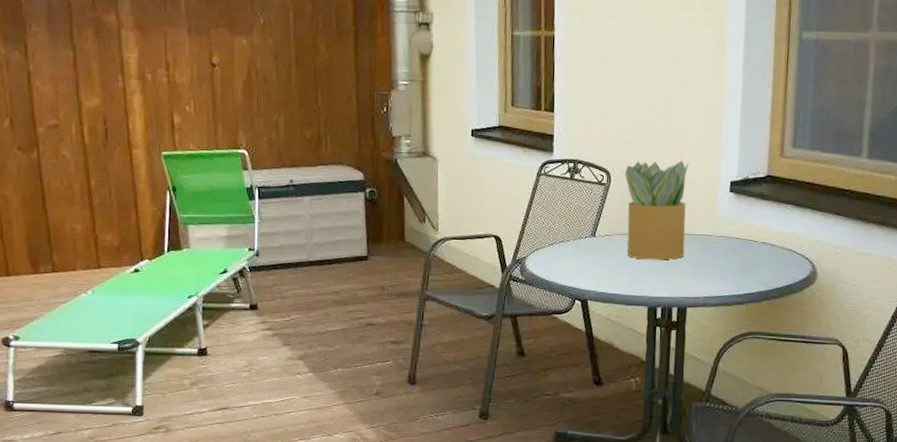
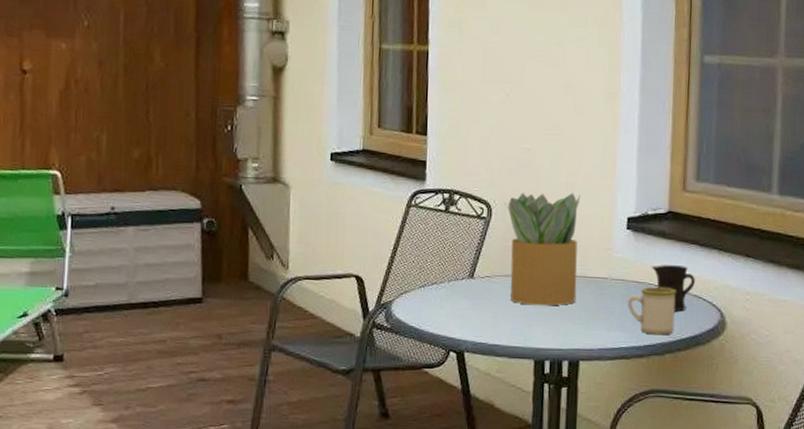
mug: none [730,242,774,285] -> present [628,286,677,335]
mug: none [751,223,790,264] -> present [651,265,695,312]

